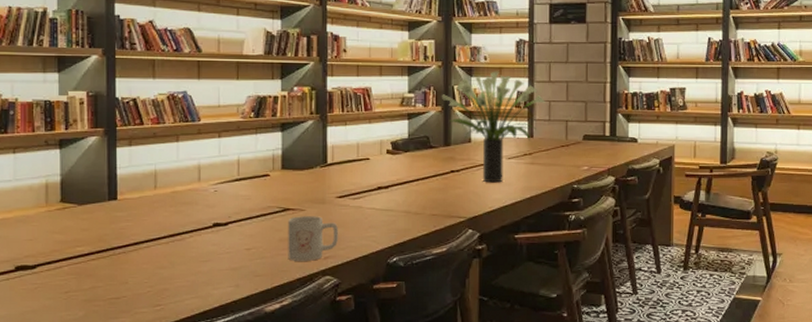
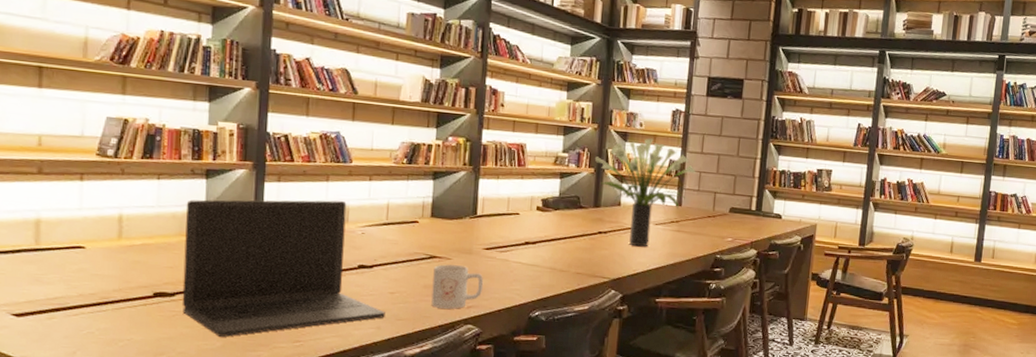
laptop: none [42,160,243,306] -> present [181,199,385,337]

